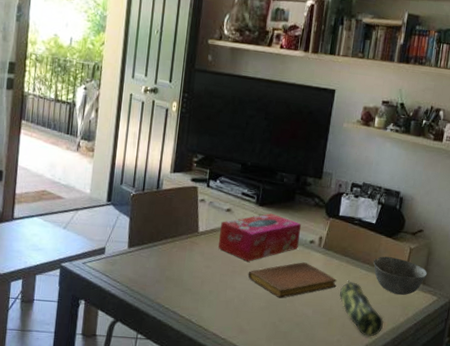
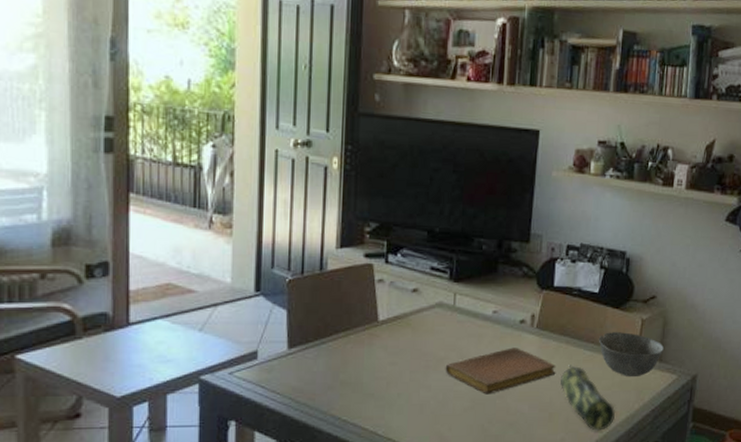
tissue box: present [218,213,302,262] -> none [405,290,509,353]

